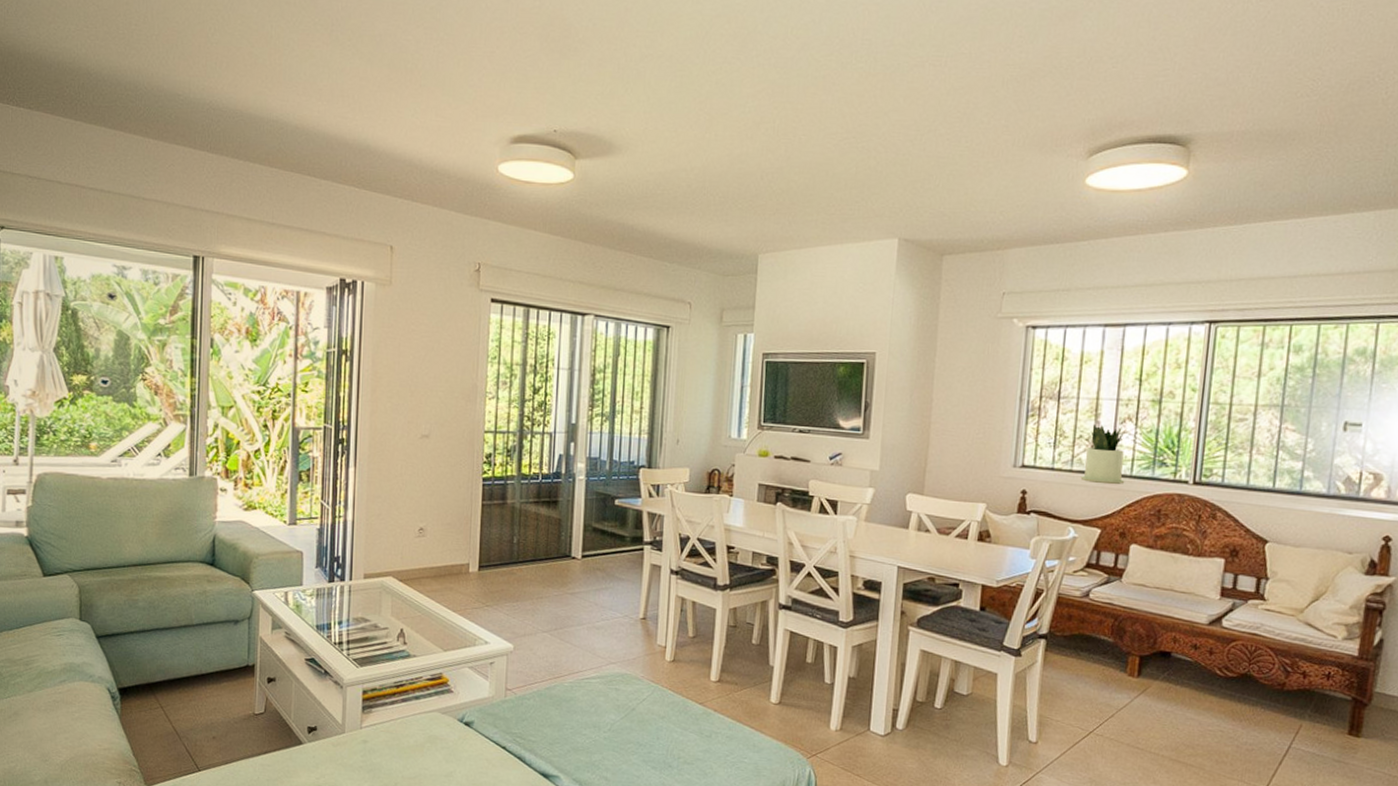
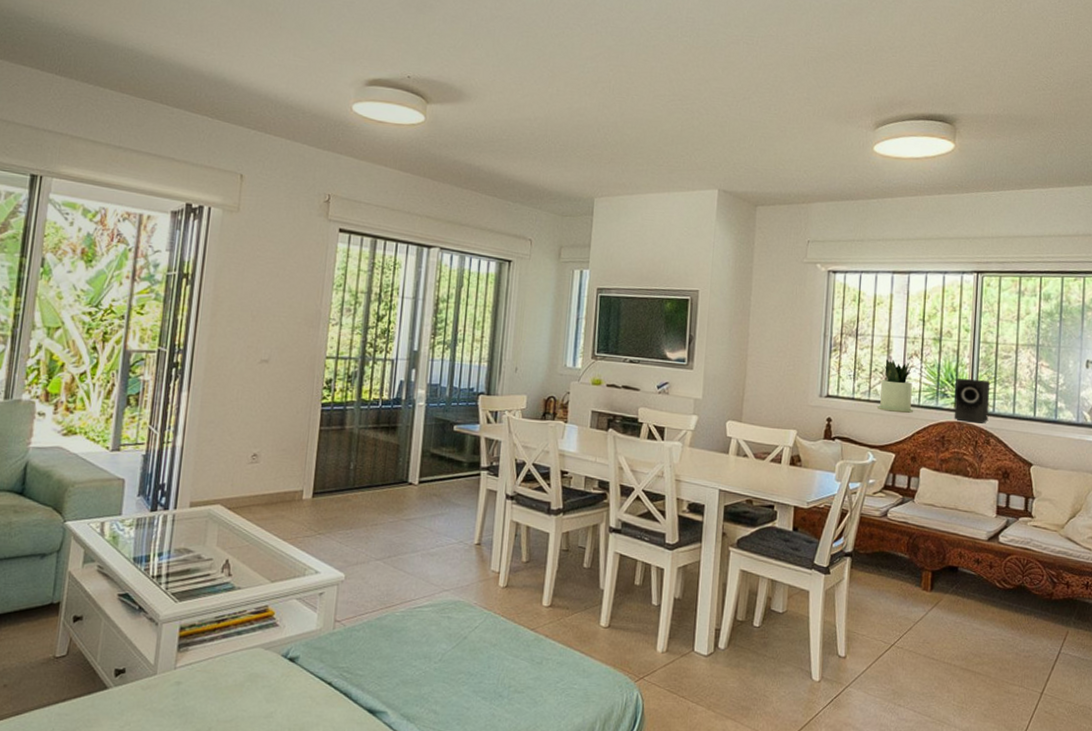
speaker: none [1173,444,1220,496] -> present [954,378,990,423]

